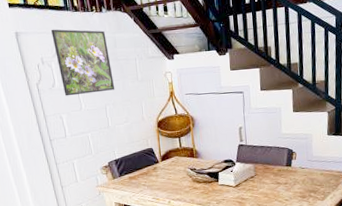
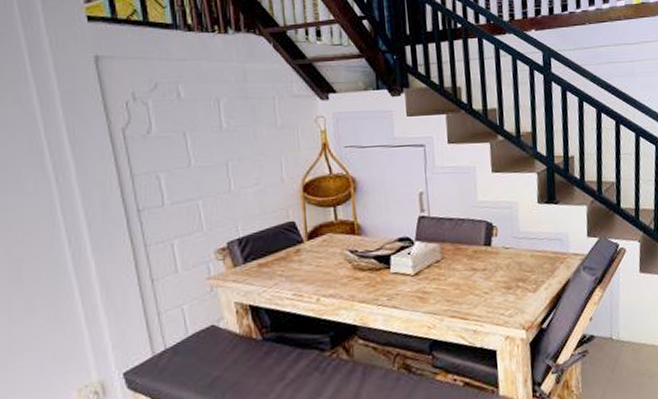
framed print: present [51,29,115,96] -> none [151,53,243,147]

